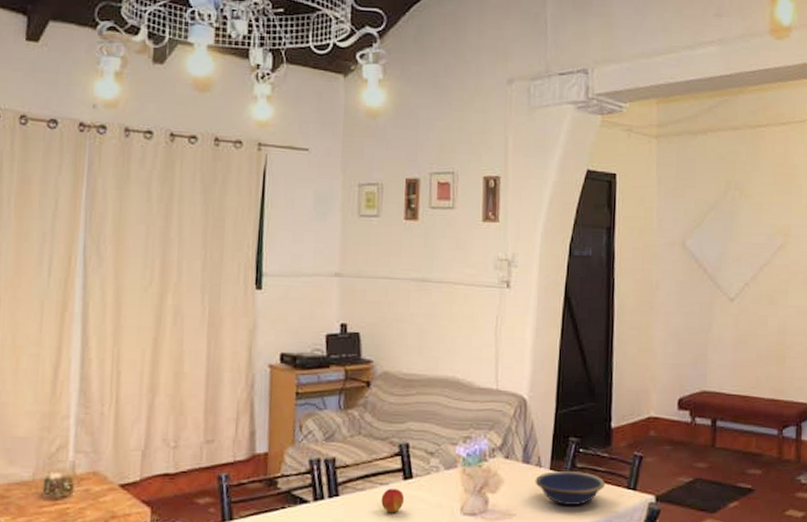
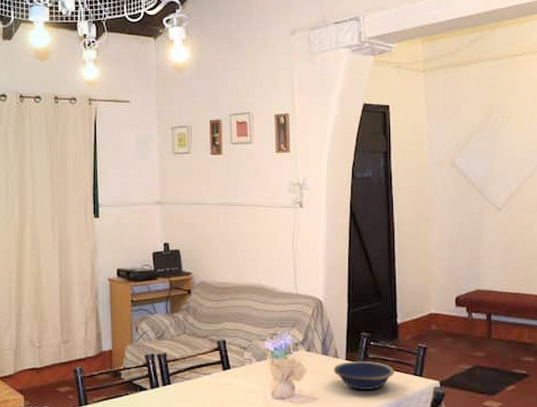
peach: present [381,489,405,513] -> none [206,378,225,398]

